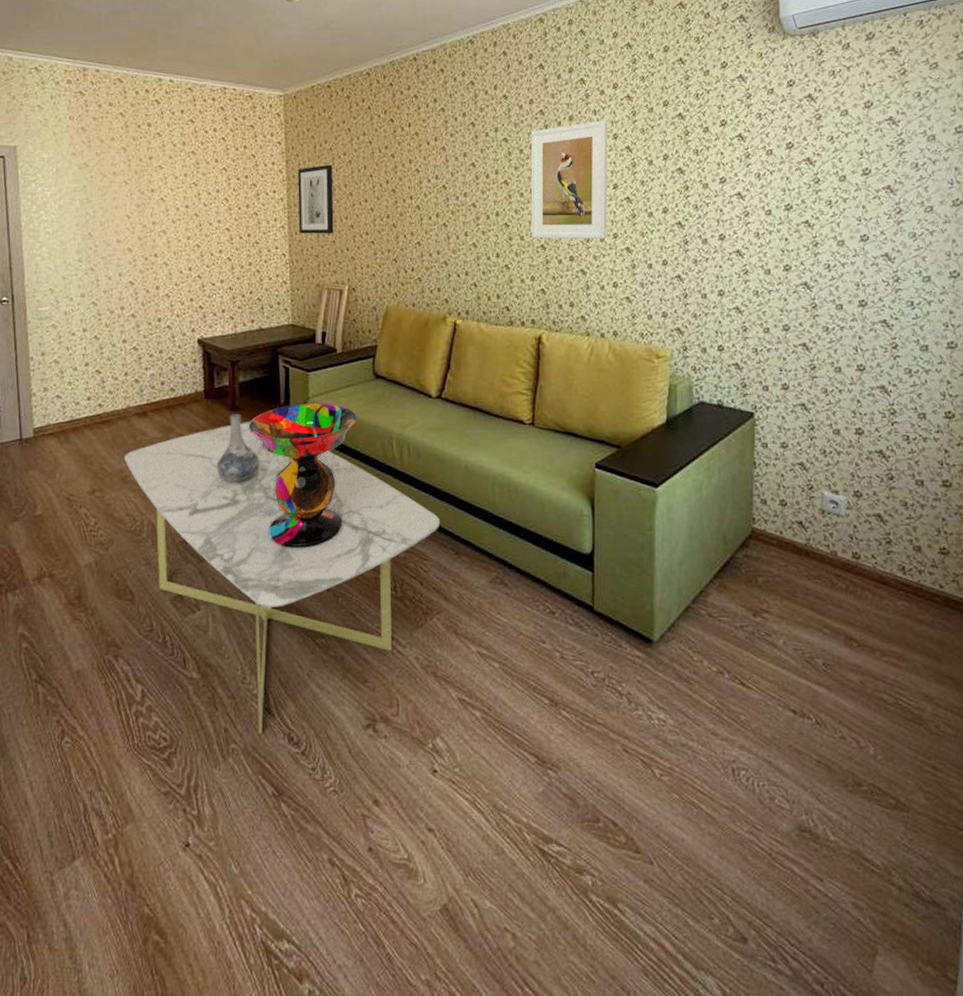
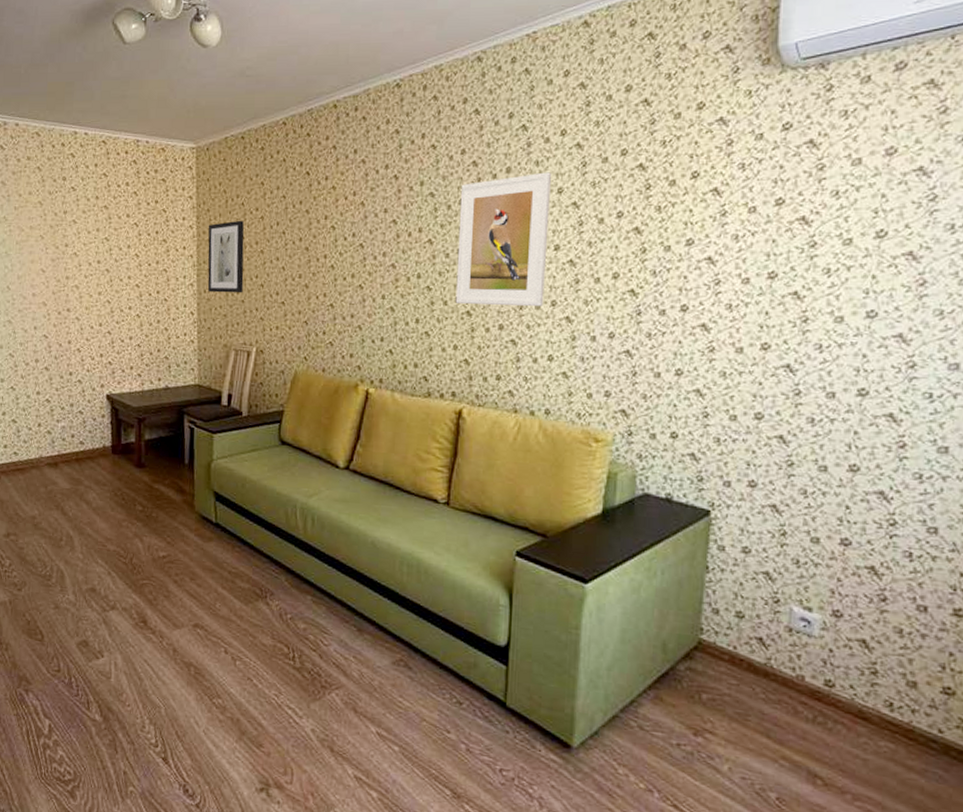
coffee table: present [124,421,441,734] -> none [37,478,343,782]
decorative vase: present [216,413,260,483] -> none [121,470,163,539]
decorative bowl: present [248,402,358,549] -> none [153,465,262,610]

